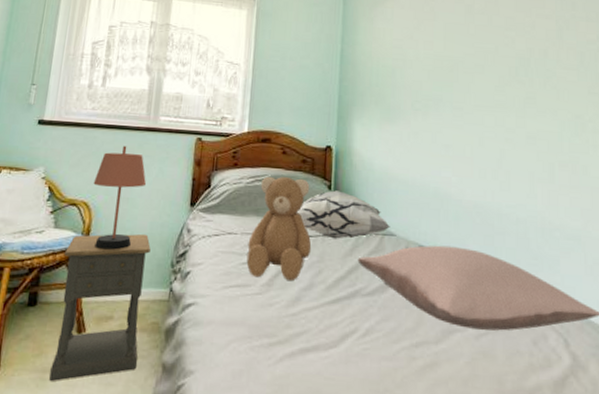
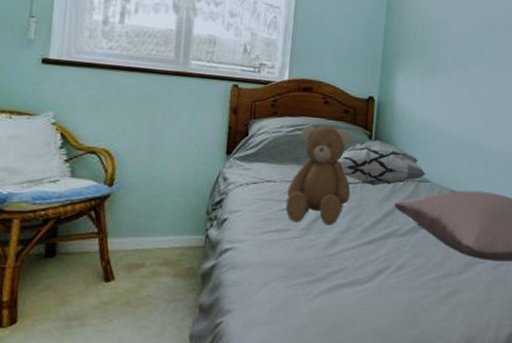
nightstand: present [49,233,151,381] -> none [76,182,184,328]
table lamp: present [93,145,147,250] -> none [115,90,177,199]

